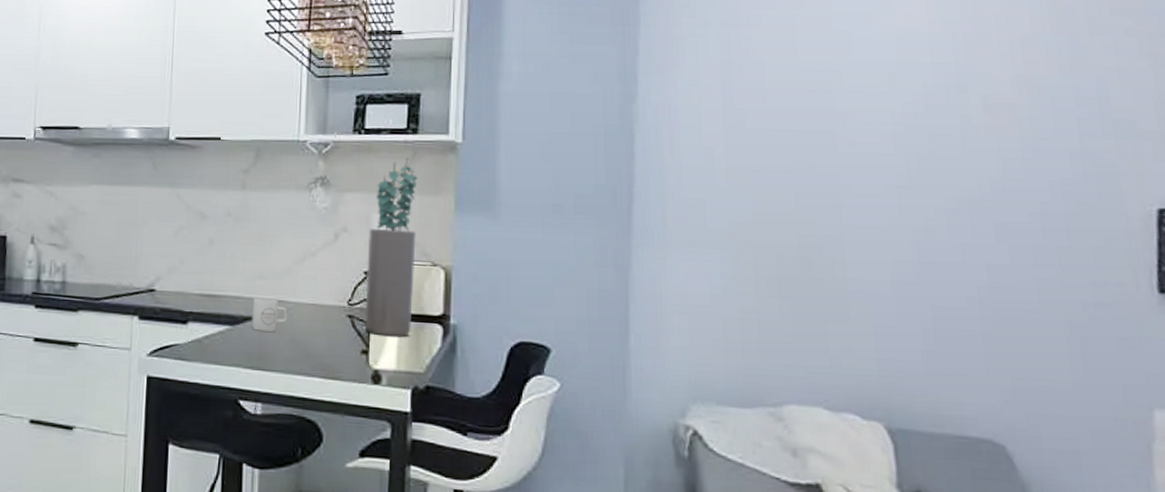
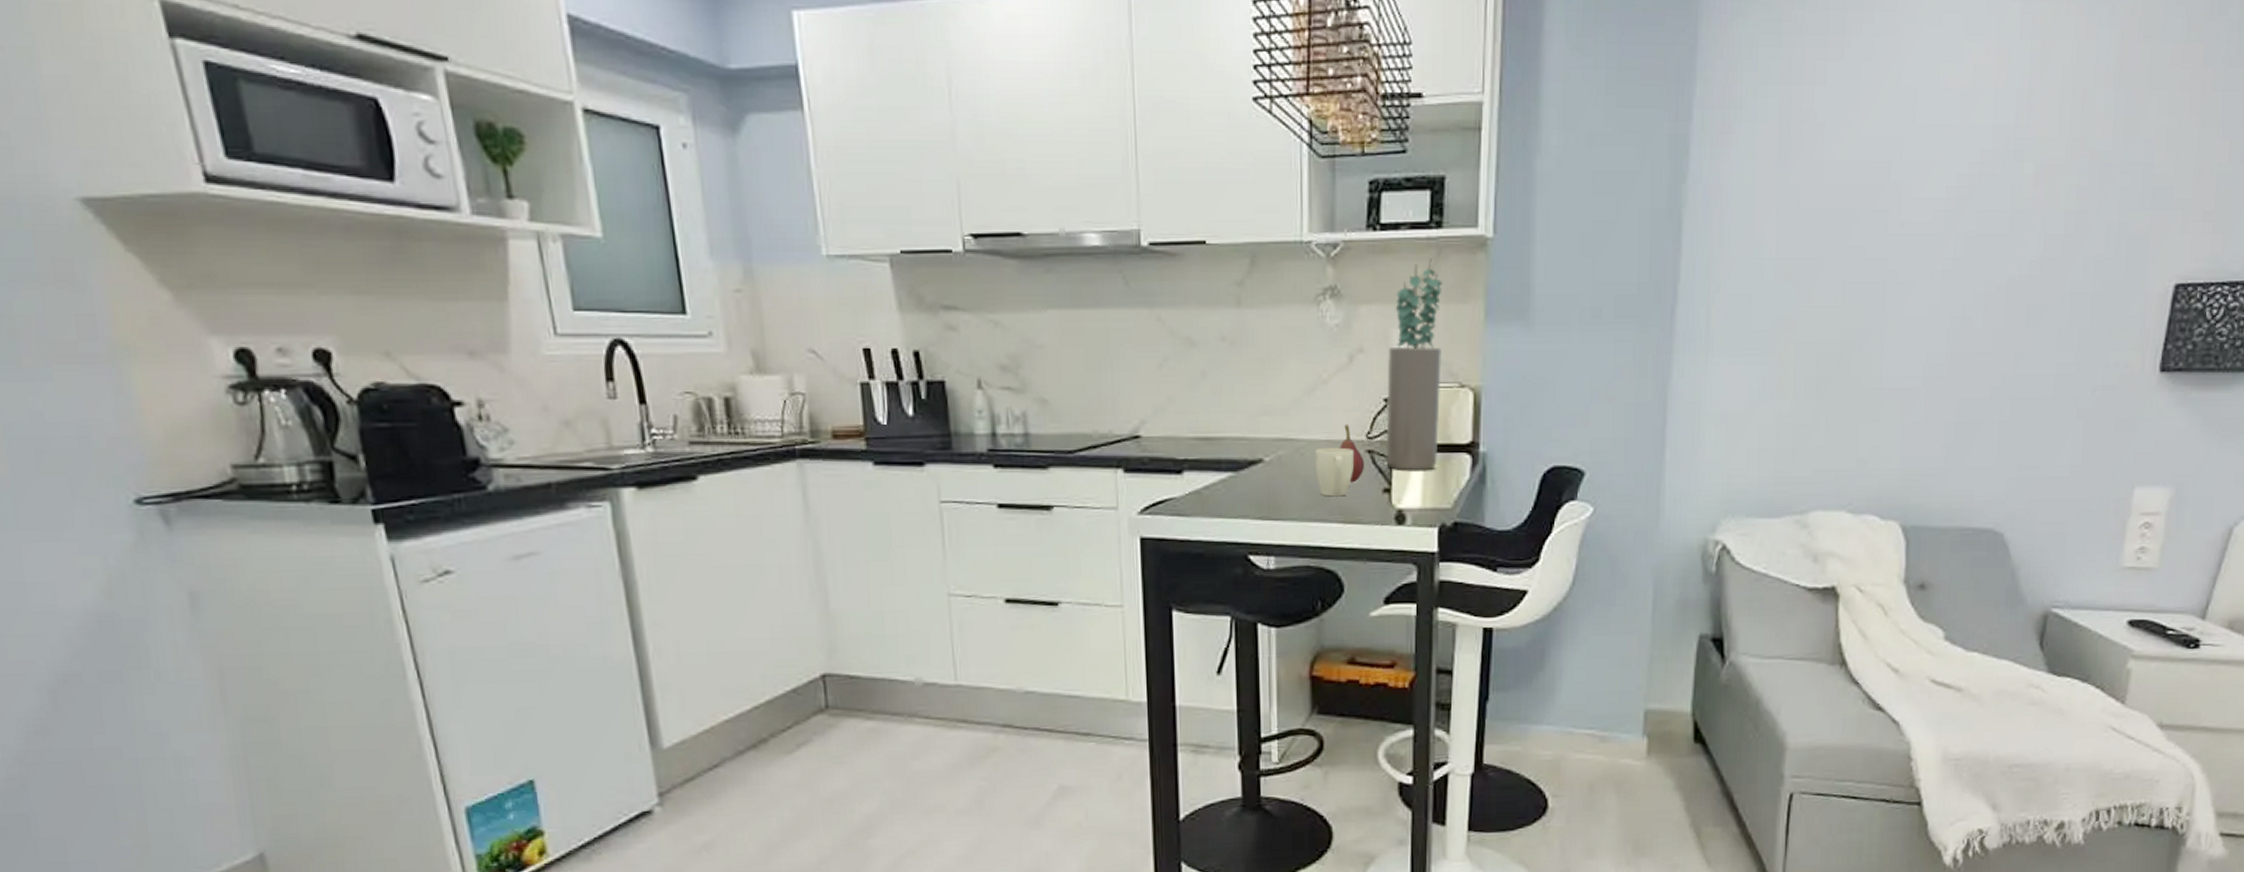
mug: present [251,297,287,333] -> none [1257,436,1298,477]
mug: none [301,310,337,355] -> present [1314,447,1355,497]
fruit: none [322,291,346,343] -> present [1338,424,1365,483]

